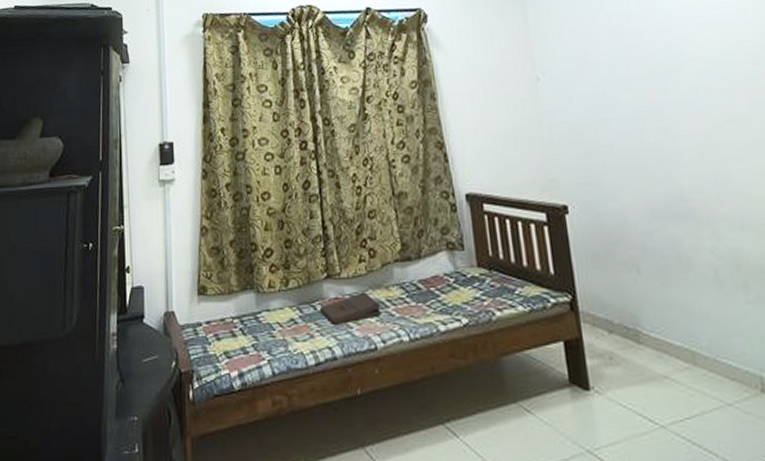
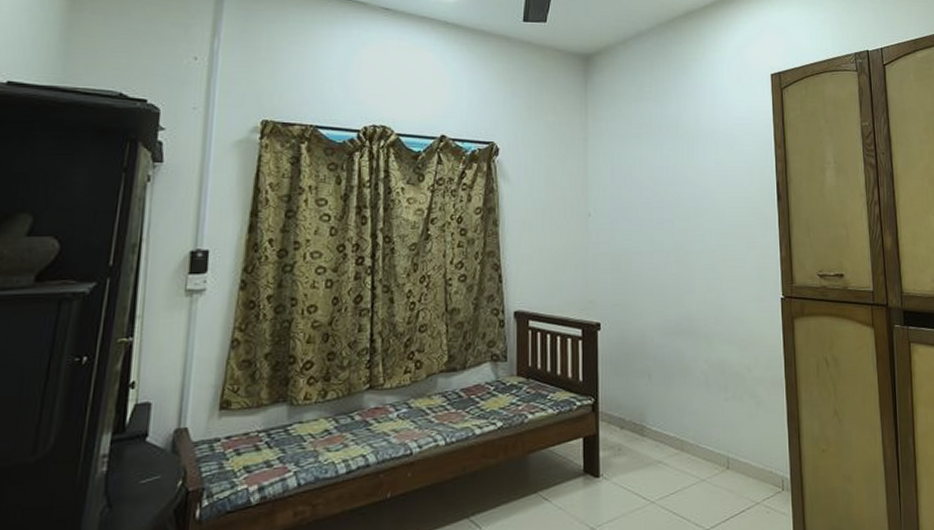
pizza box: present [319,292,381,325] -> none [357,401,421,433]

